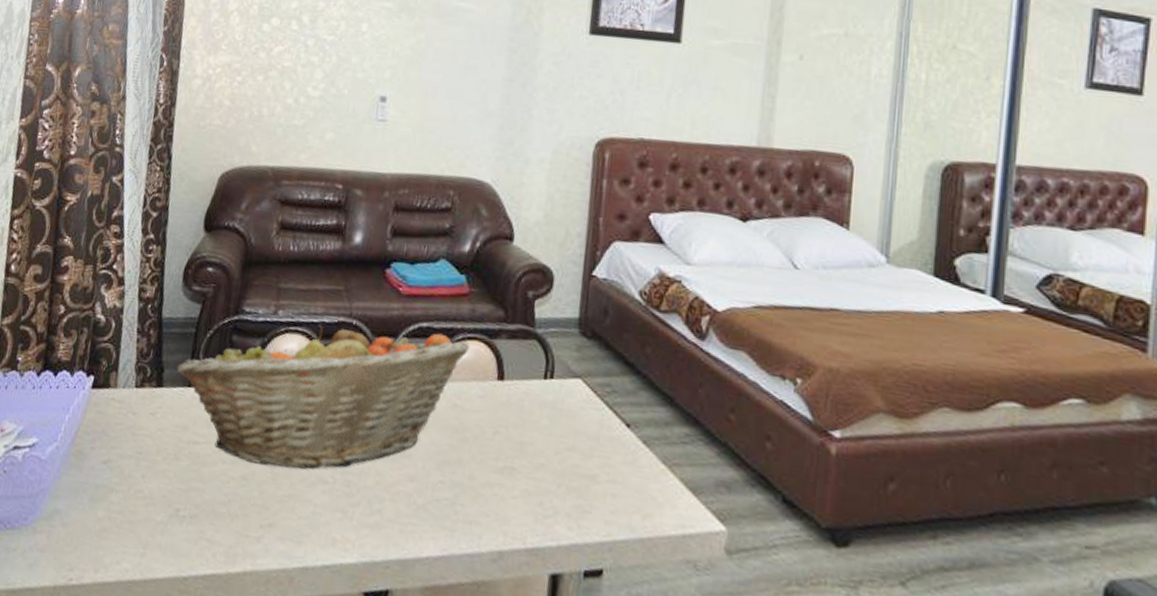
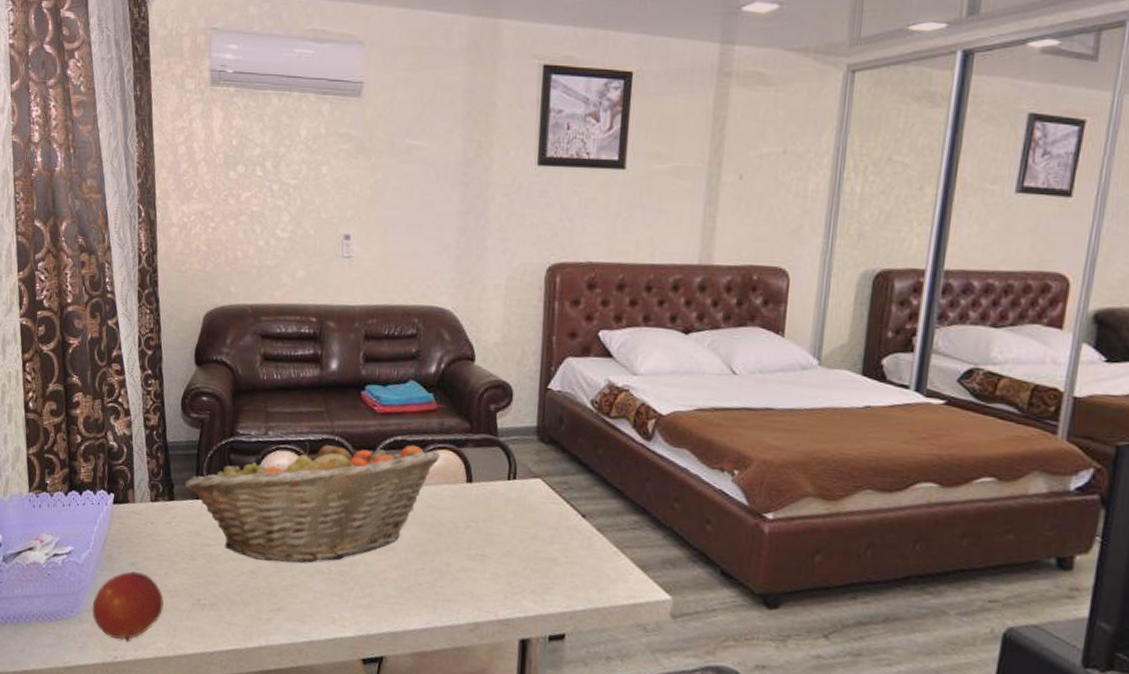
fruit: none [49,471,137,561] -> present [92,571,164,643]

